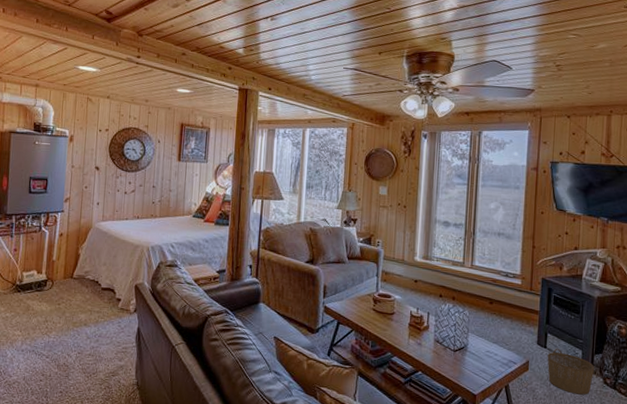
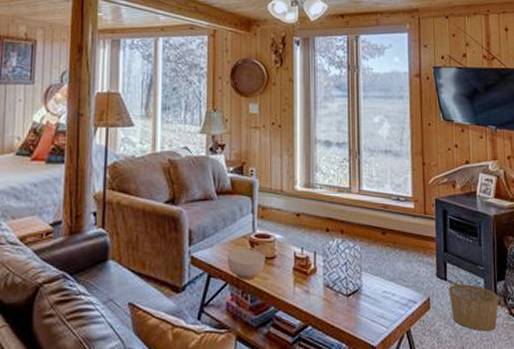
bowl: none [353,303,386,330] -> present [227,248,265,280]

